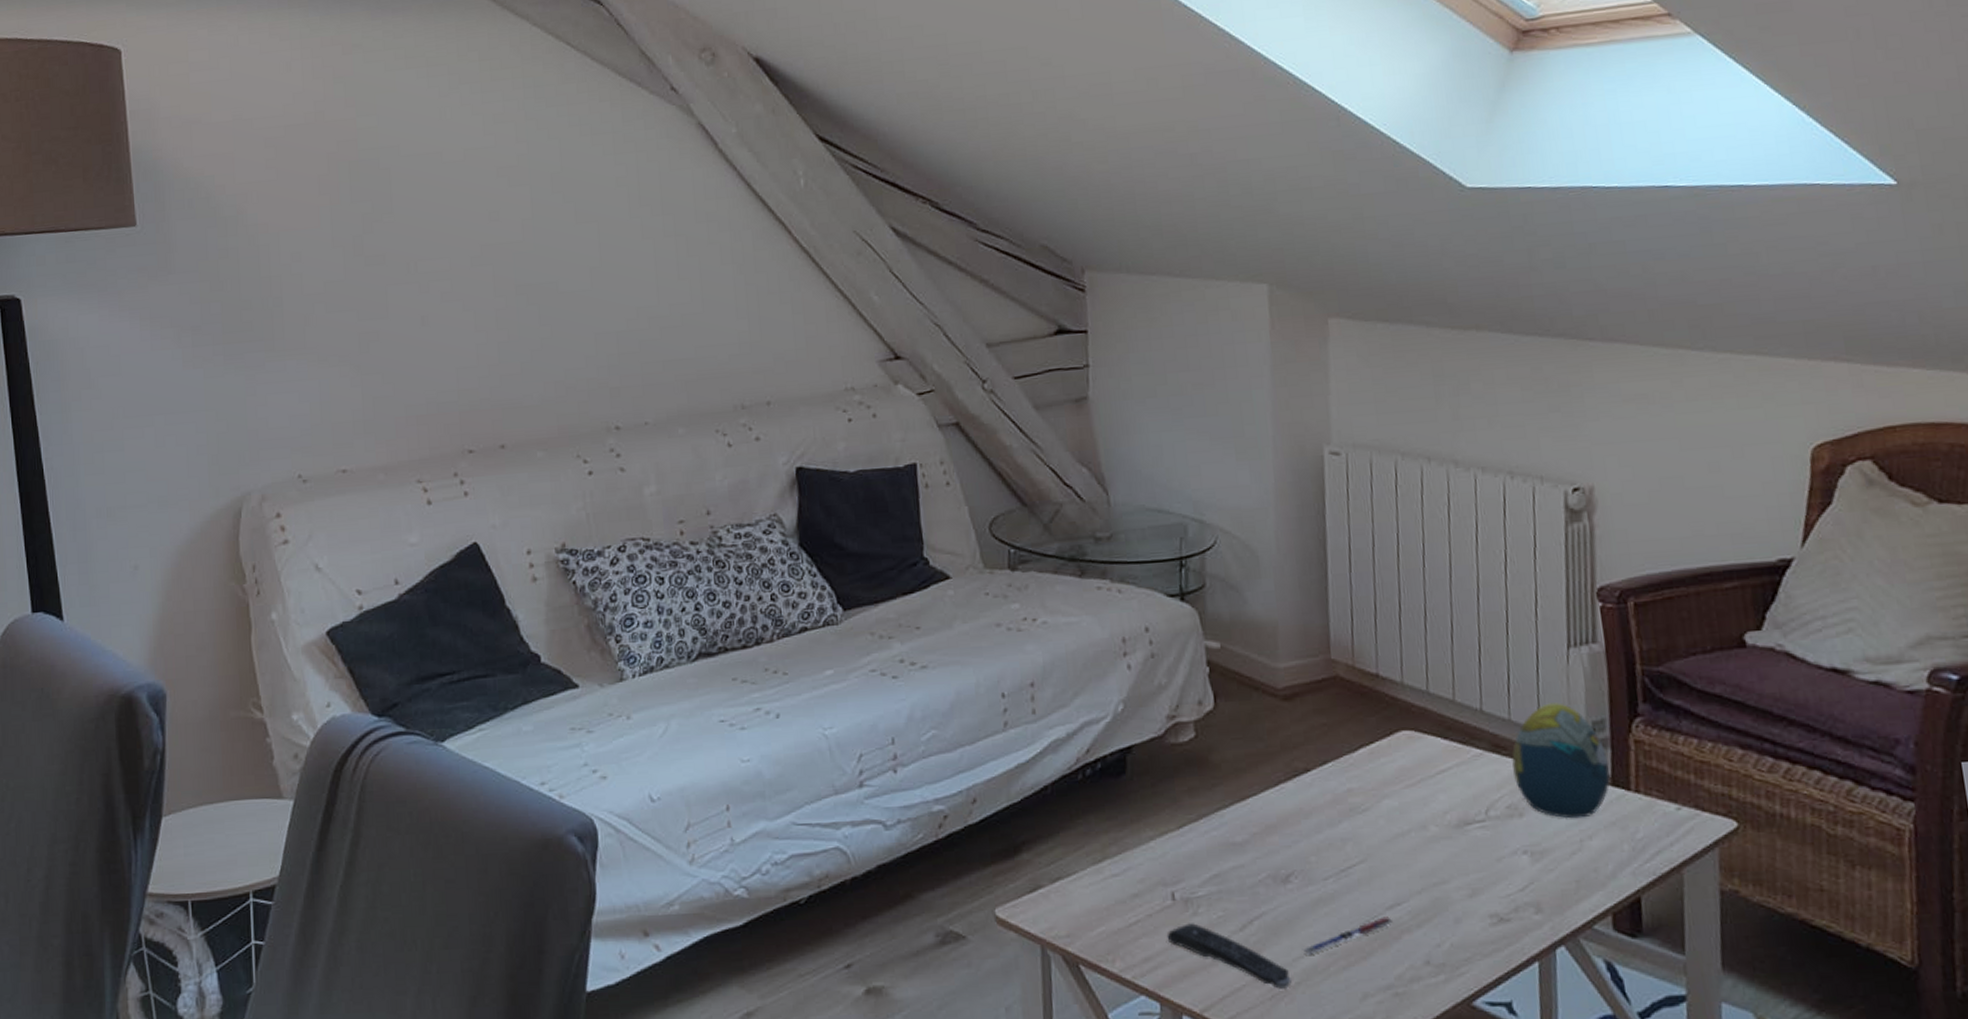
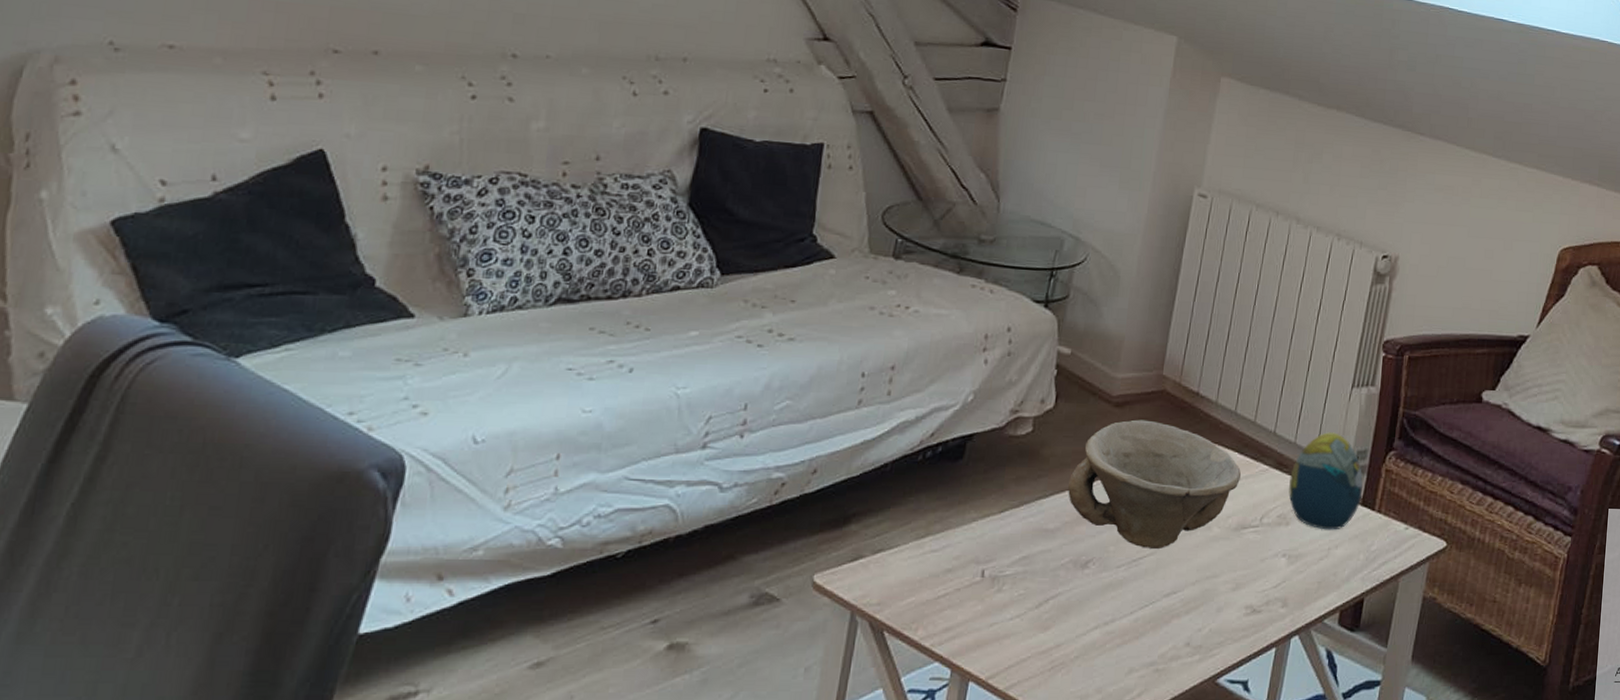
remote control: present [1167,923,1292,991] -> none [969,599,1071,663]
bowl: none [1247,711,1451,856] -> present [1067,419,1242,549]
pen: present [1302,916,1392,955] -> none [1086,603,1166,632]

